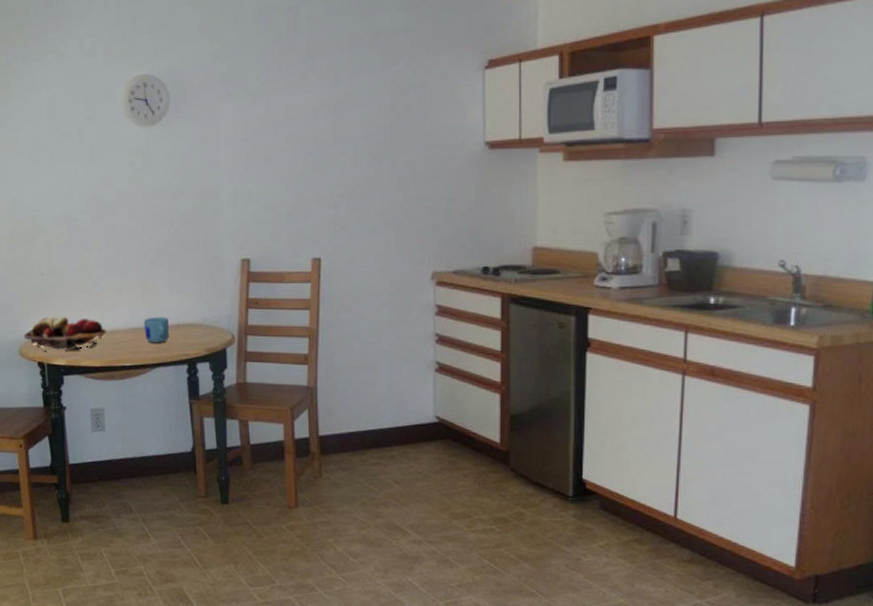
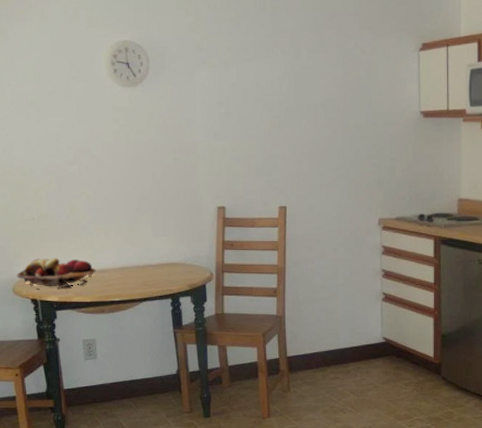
mug: present [144,317,170,343] -> none [131,257,155,280]

